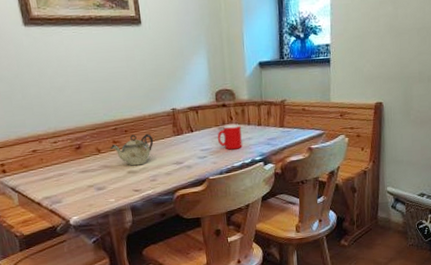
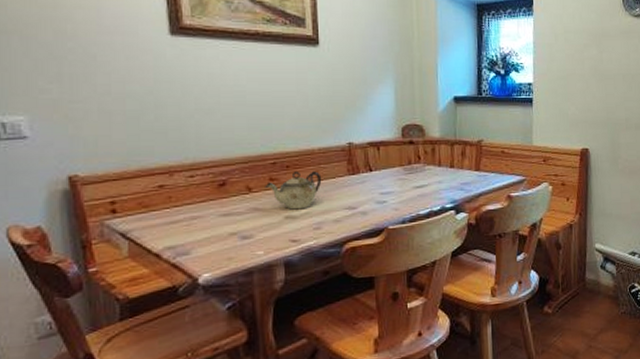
cup: present [217,124,243,150] -> none [401,165,431,195]

